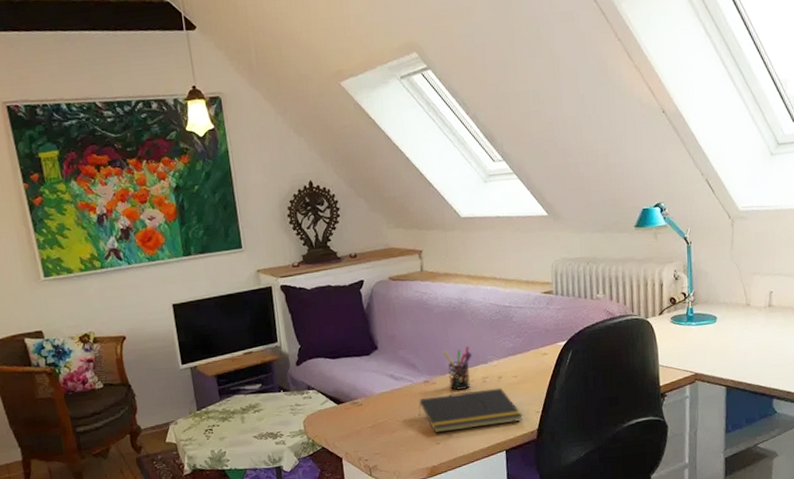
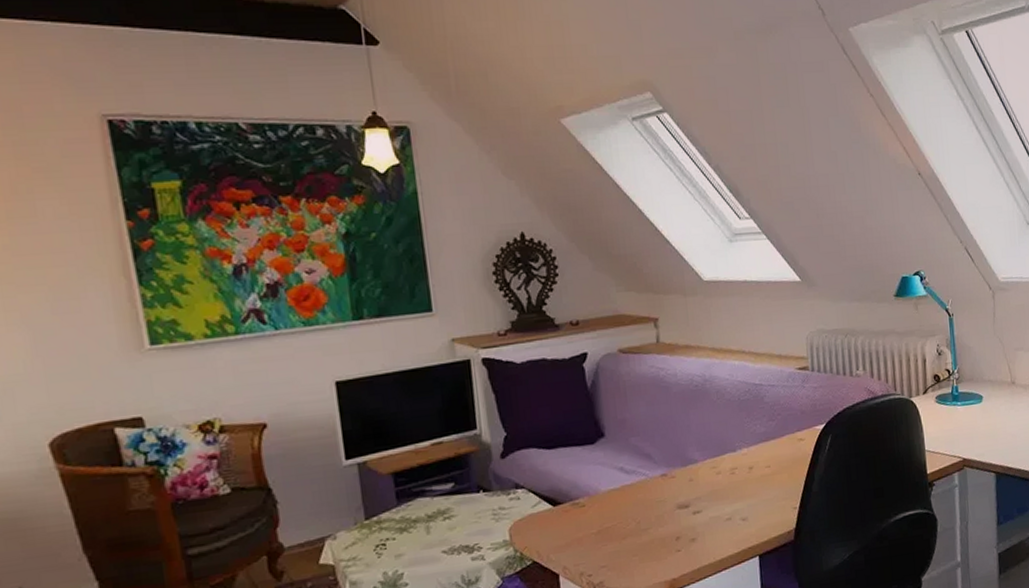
notepad: present [418,387,523,433] -> none [654,480,778,538]
pen holder: present [443,346,472,390] -> none [684,431,718,485]

